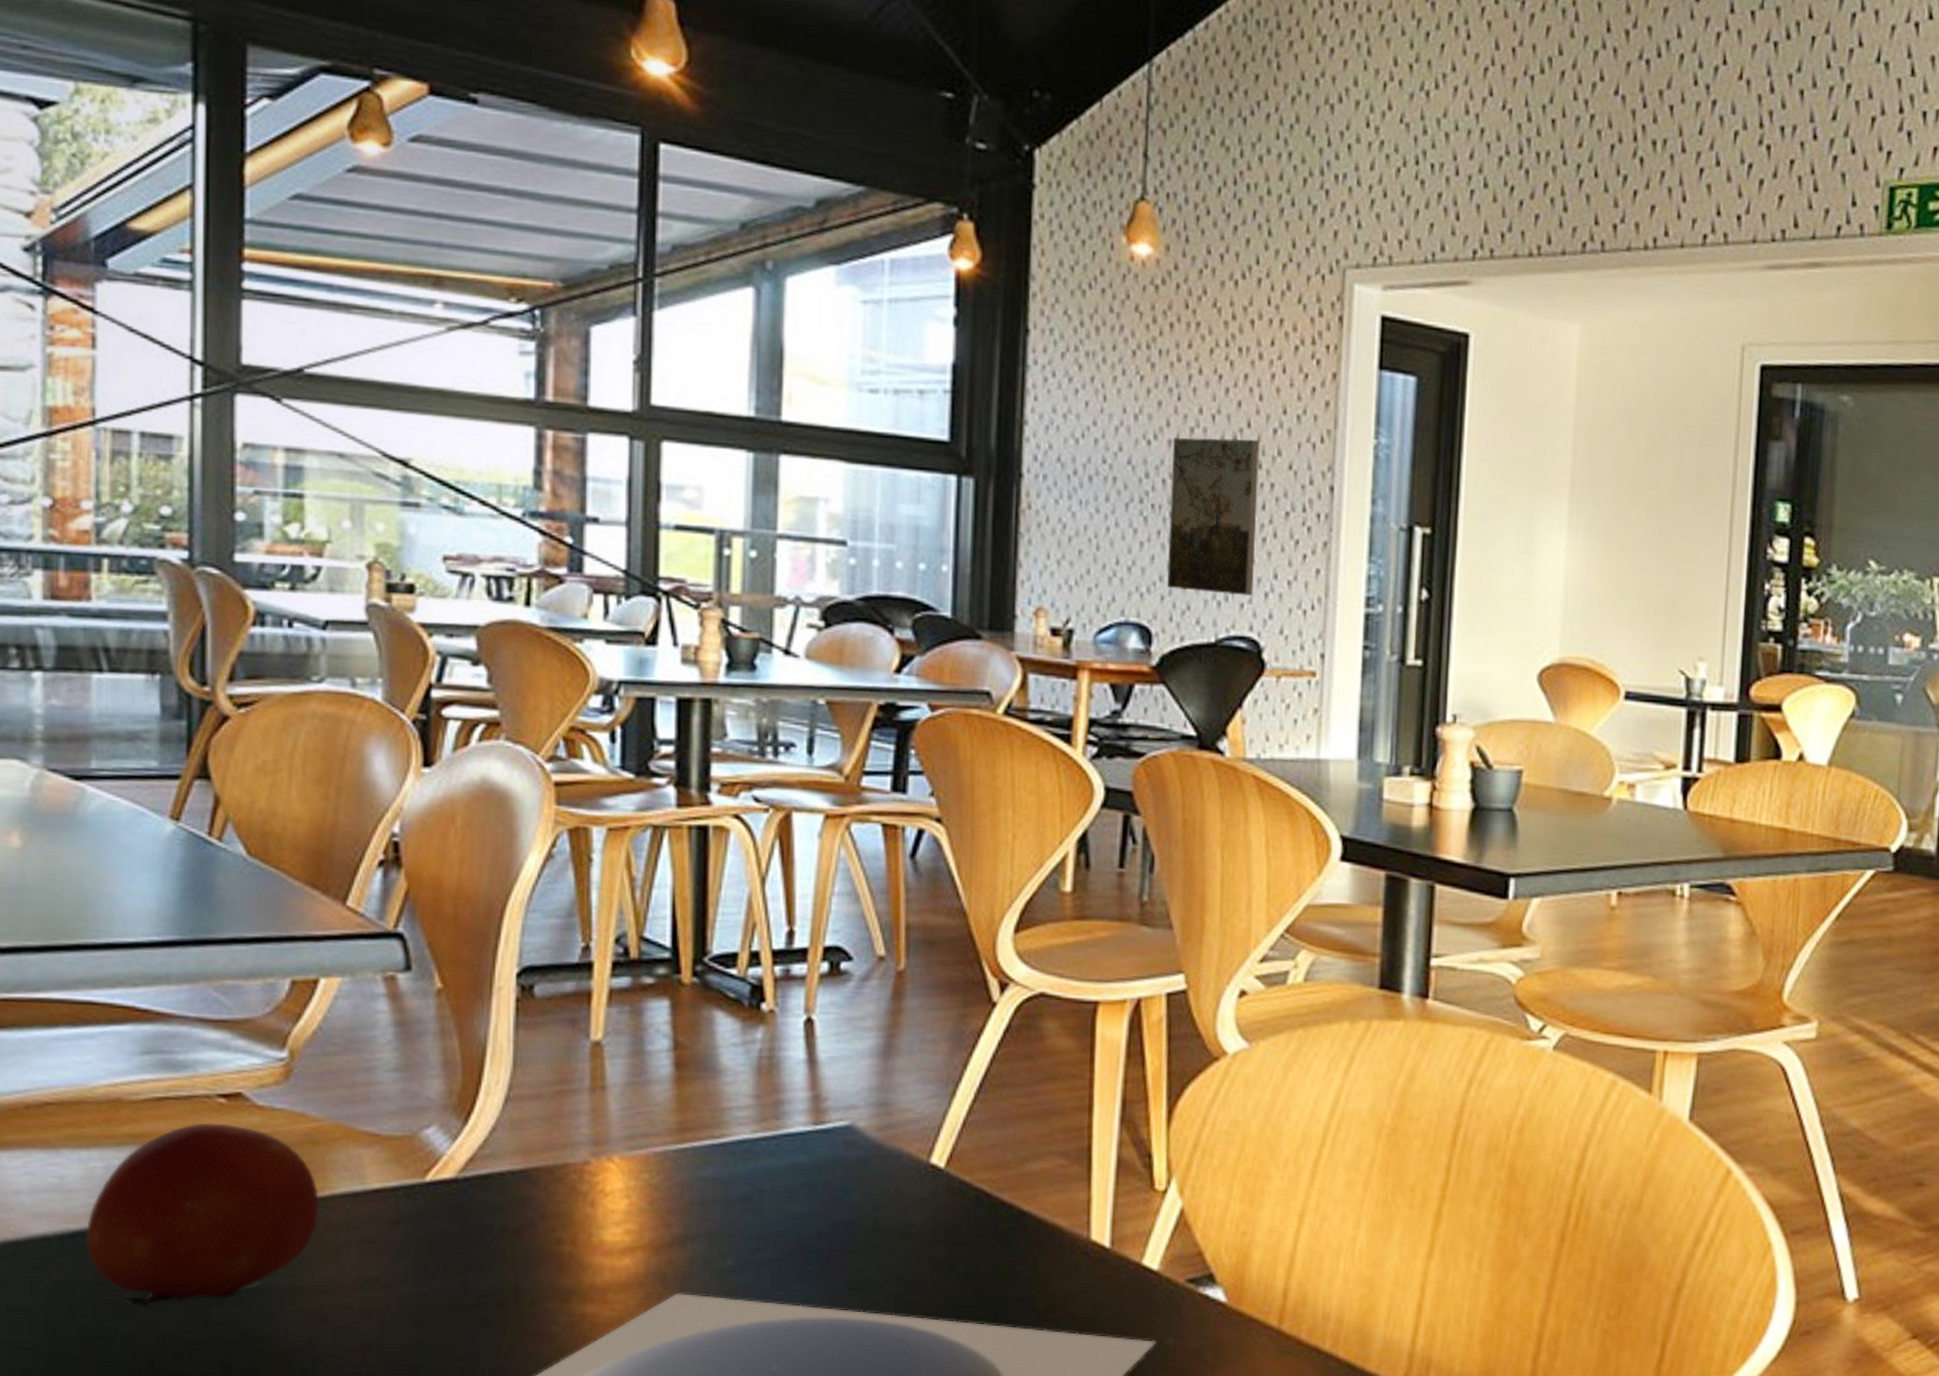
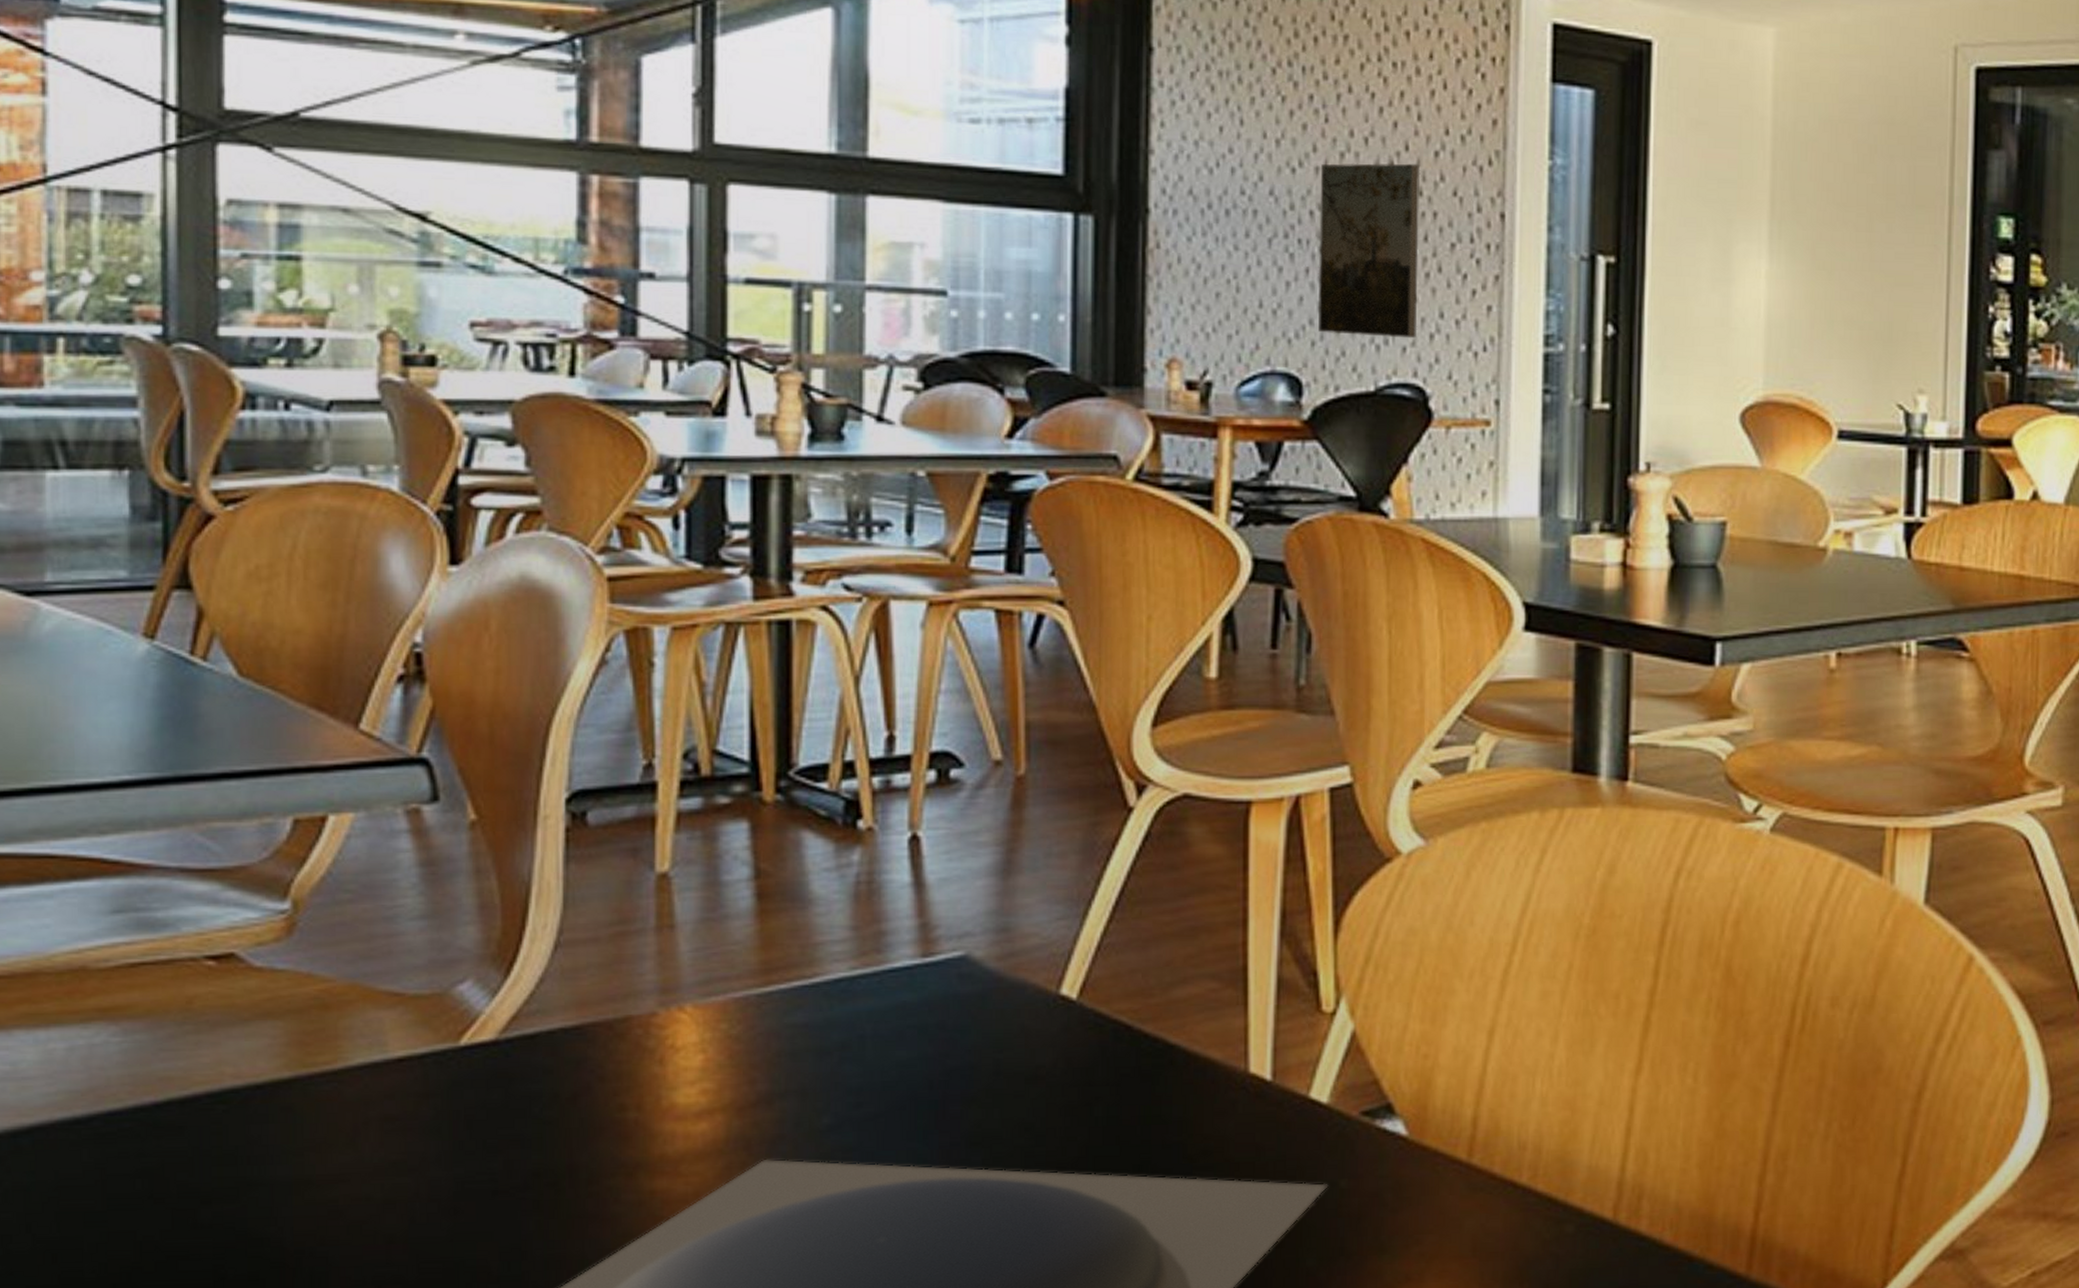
fruit: present [86,1122,320,1305] -> none [44,990,332,1210]

